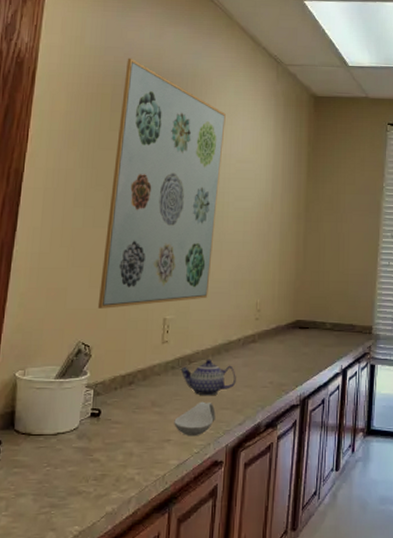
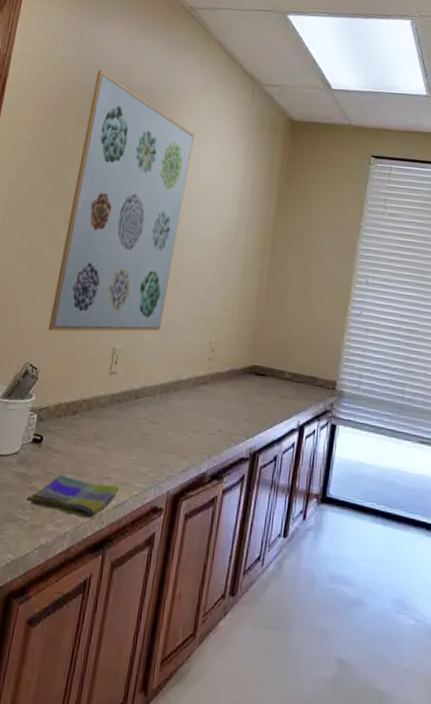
dish towel: none [89,443,179,481] -> present [27,474,119,519]
spoon rest: present [174,401,216,435] -> none [115,441,159,477]
teapot: present [180,359,236,396] -> none [126,396,184,437]

